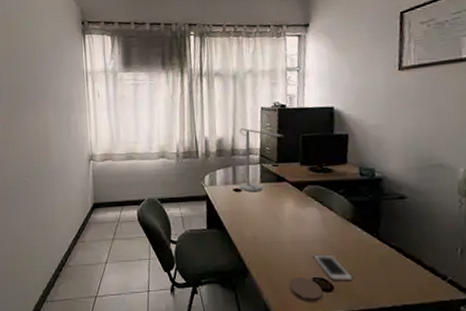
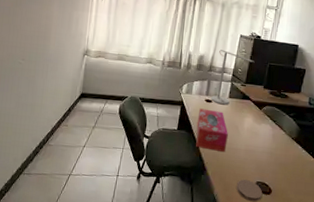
tissue box: none [228,200,269,248] -> present [196,108,228,152]
cell phone: present [313,254,354,281] -> none [260,163,288,188]

